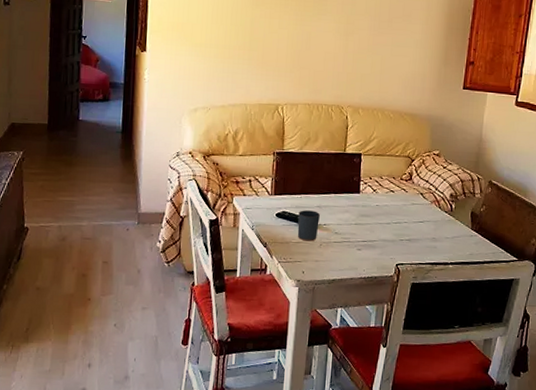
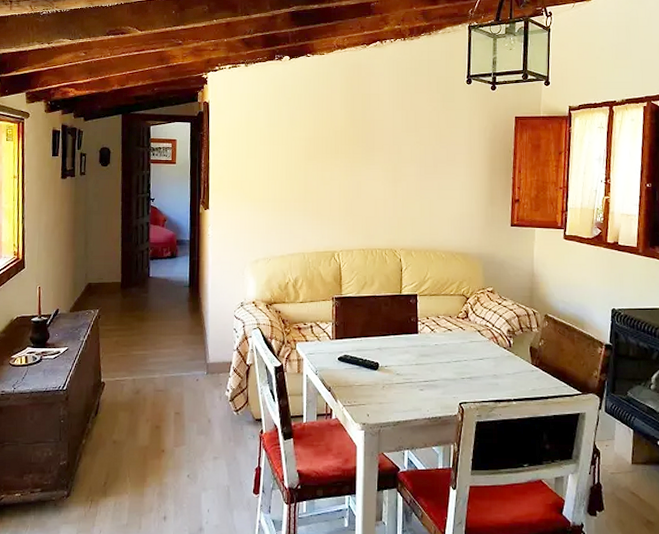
mug: present [297,210,320,242] -> none [360,353,381,384]

